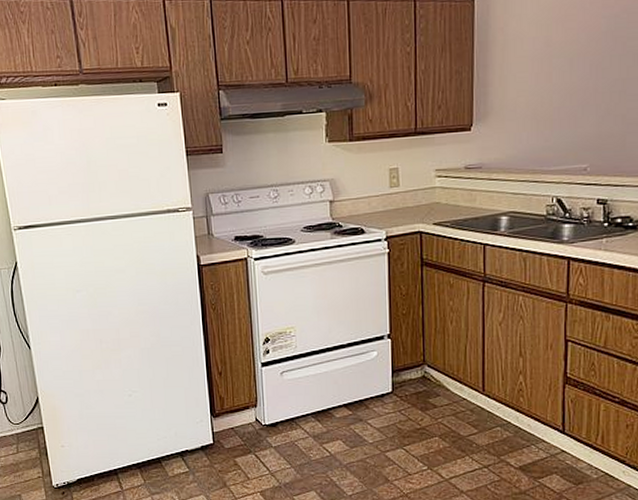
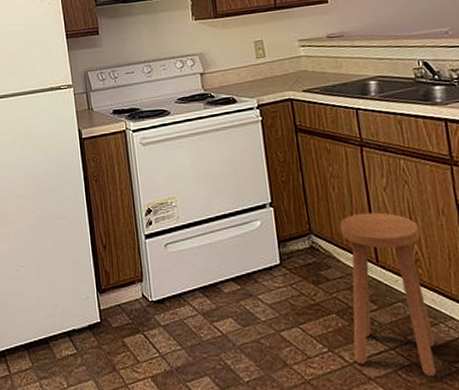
stool: none [450,345,527,491] -> present [339,212,436,377]

